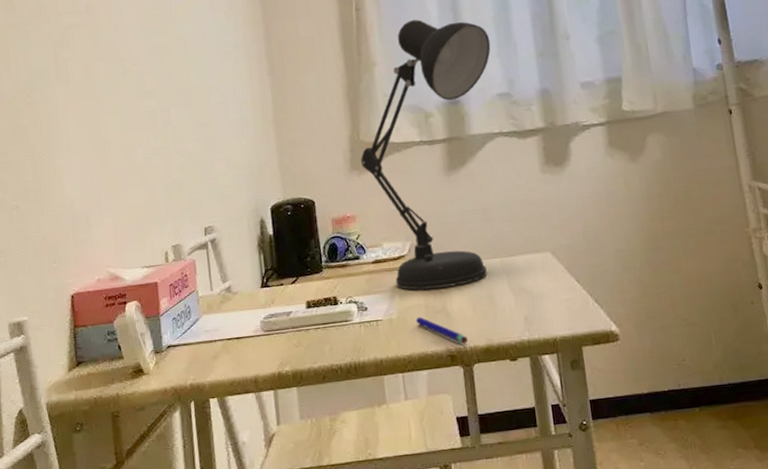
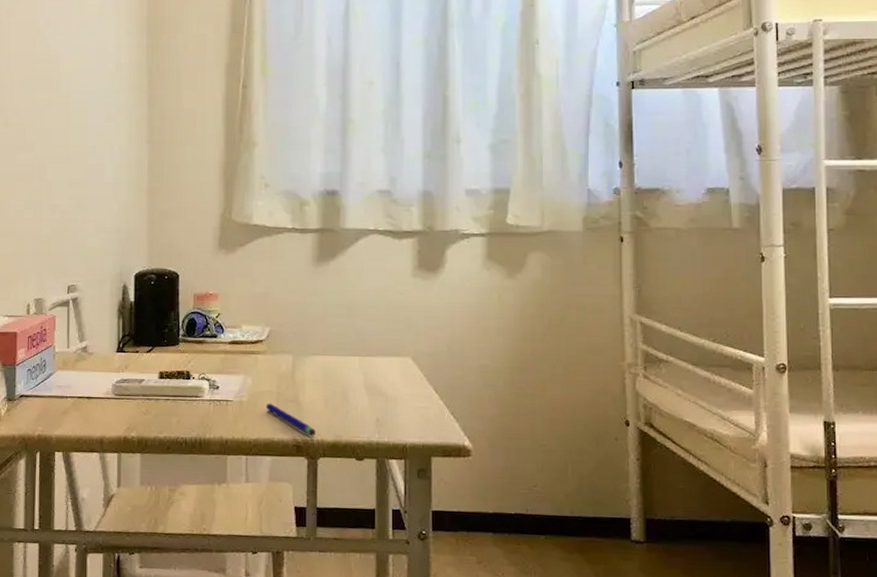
desk lamp: present [361,19,491,290] -> none [230,104,377,378]

